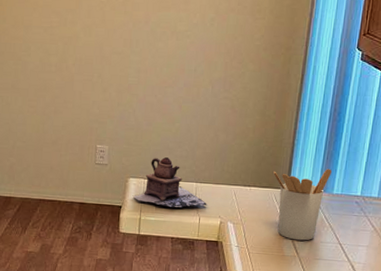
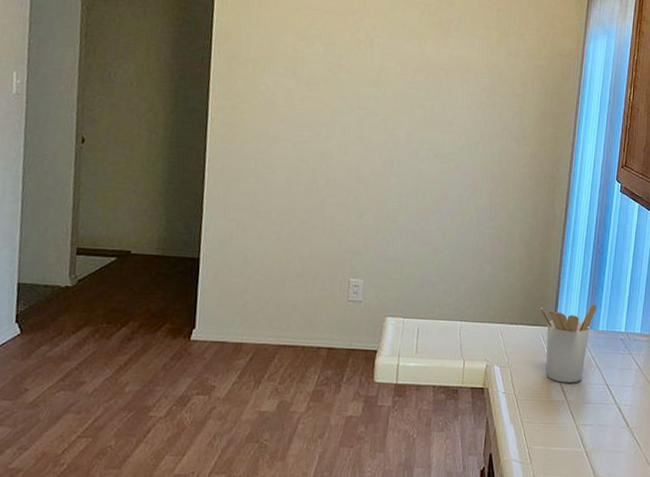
teapot: present [132,157,207,208] -> none [390,293,472,351]

